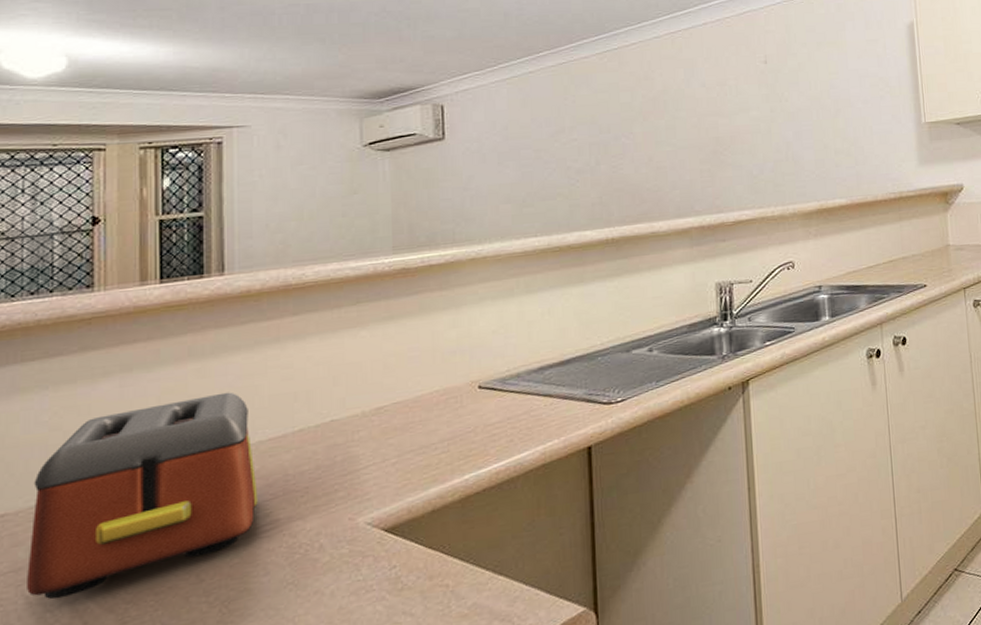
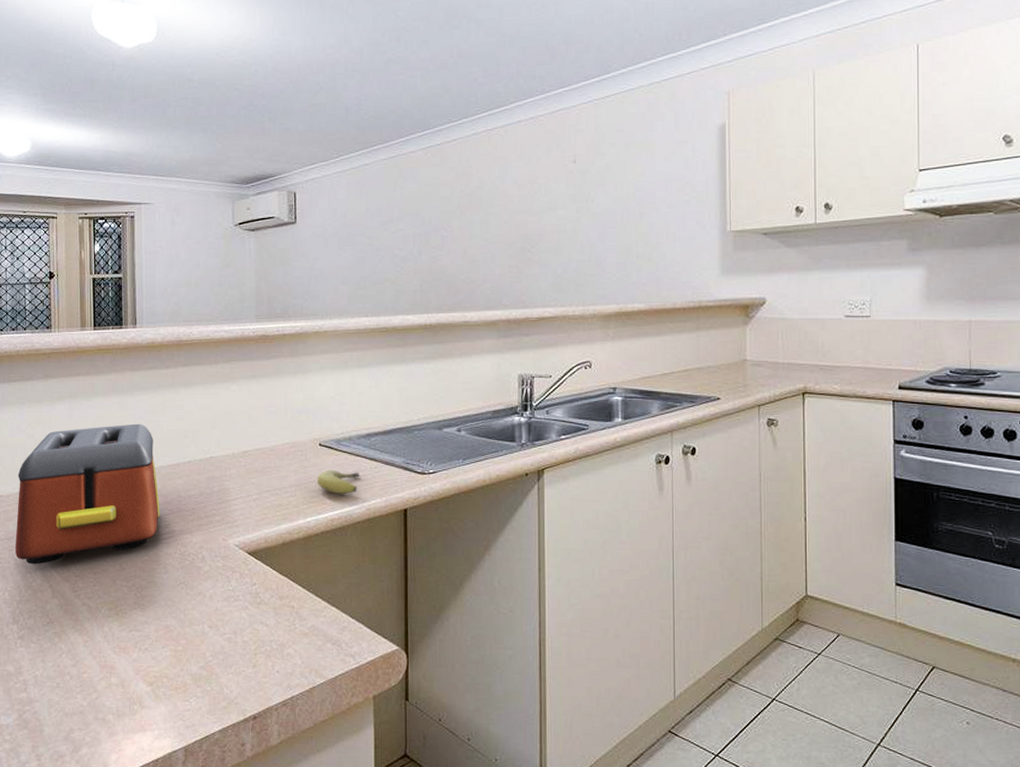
fruit: none [476,412,531,442] -> present [316,469,359,494]

